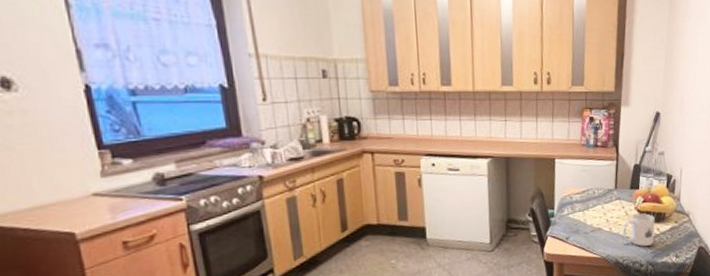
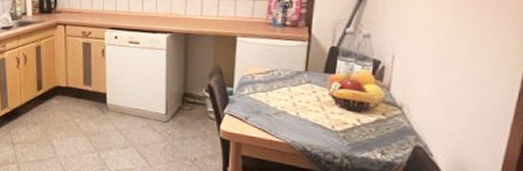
mug: present [623,213,655,247] -> none [313,100,355,137]

